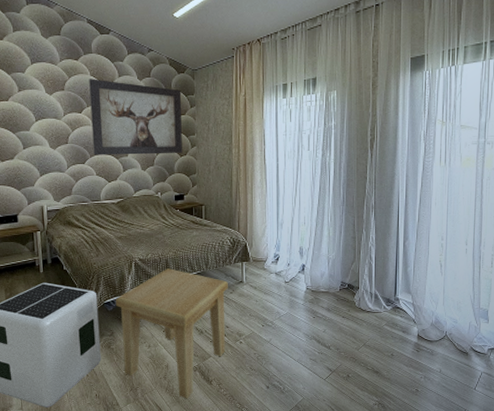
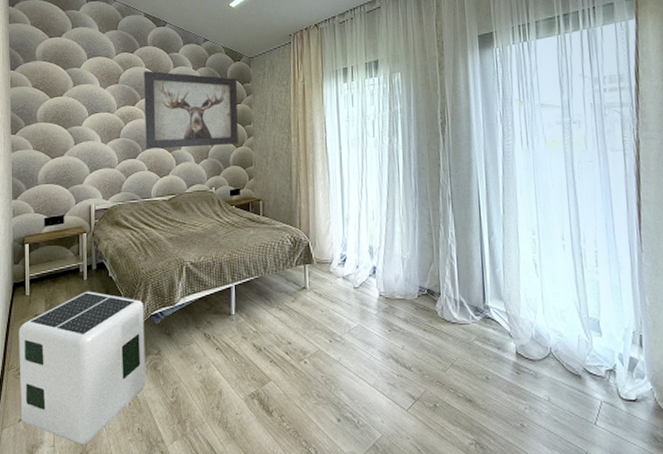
side table: present [115,268,228,399] -> none [163,273,289,435]

